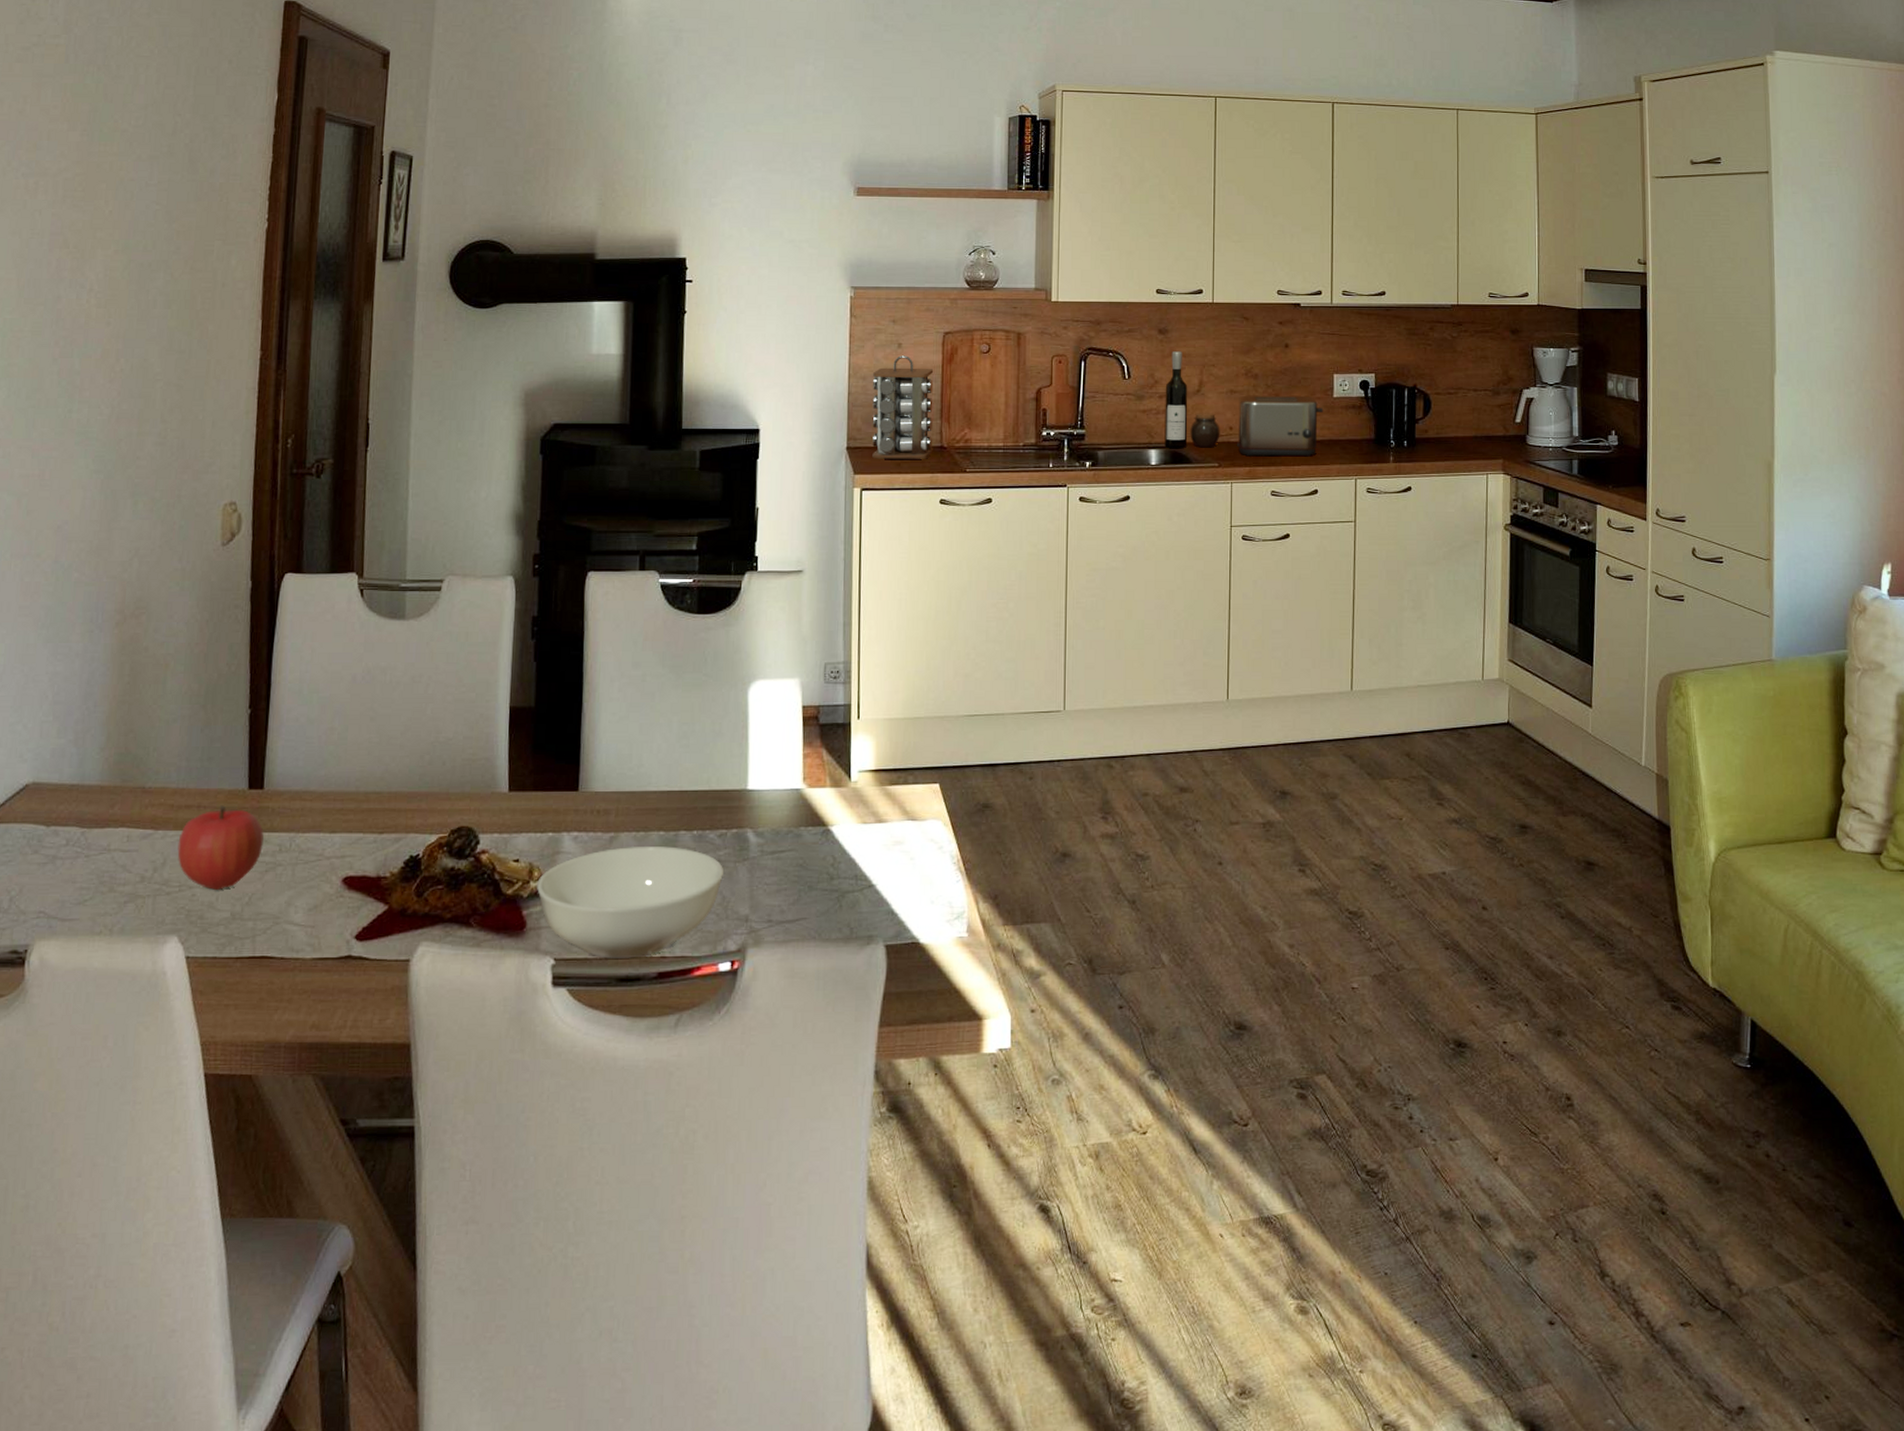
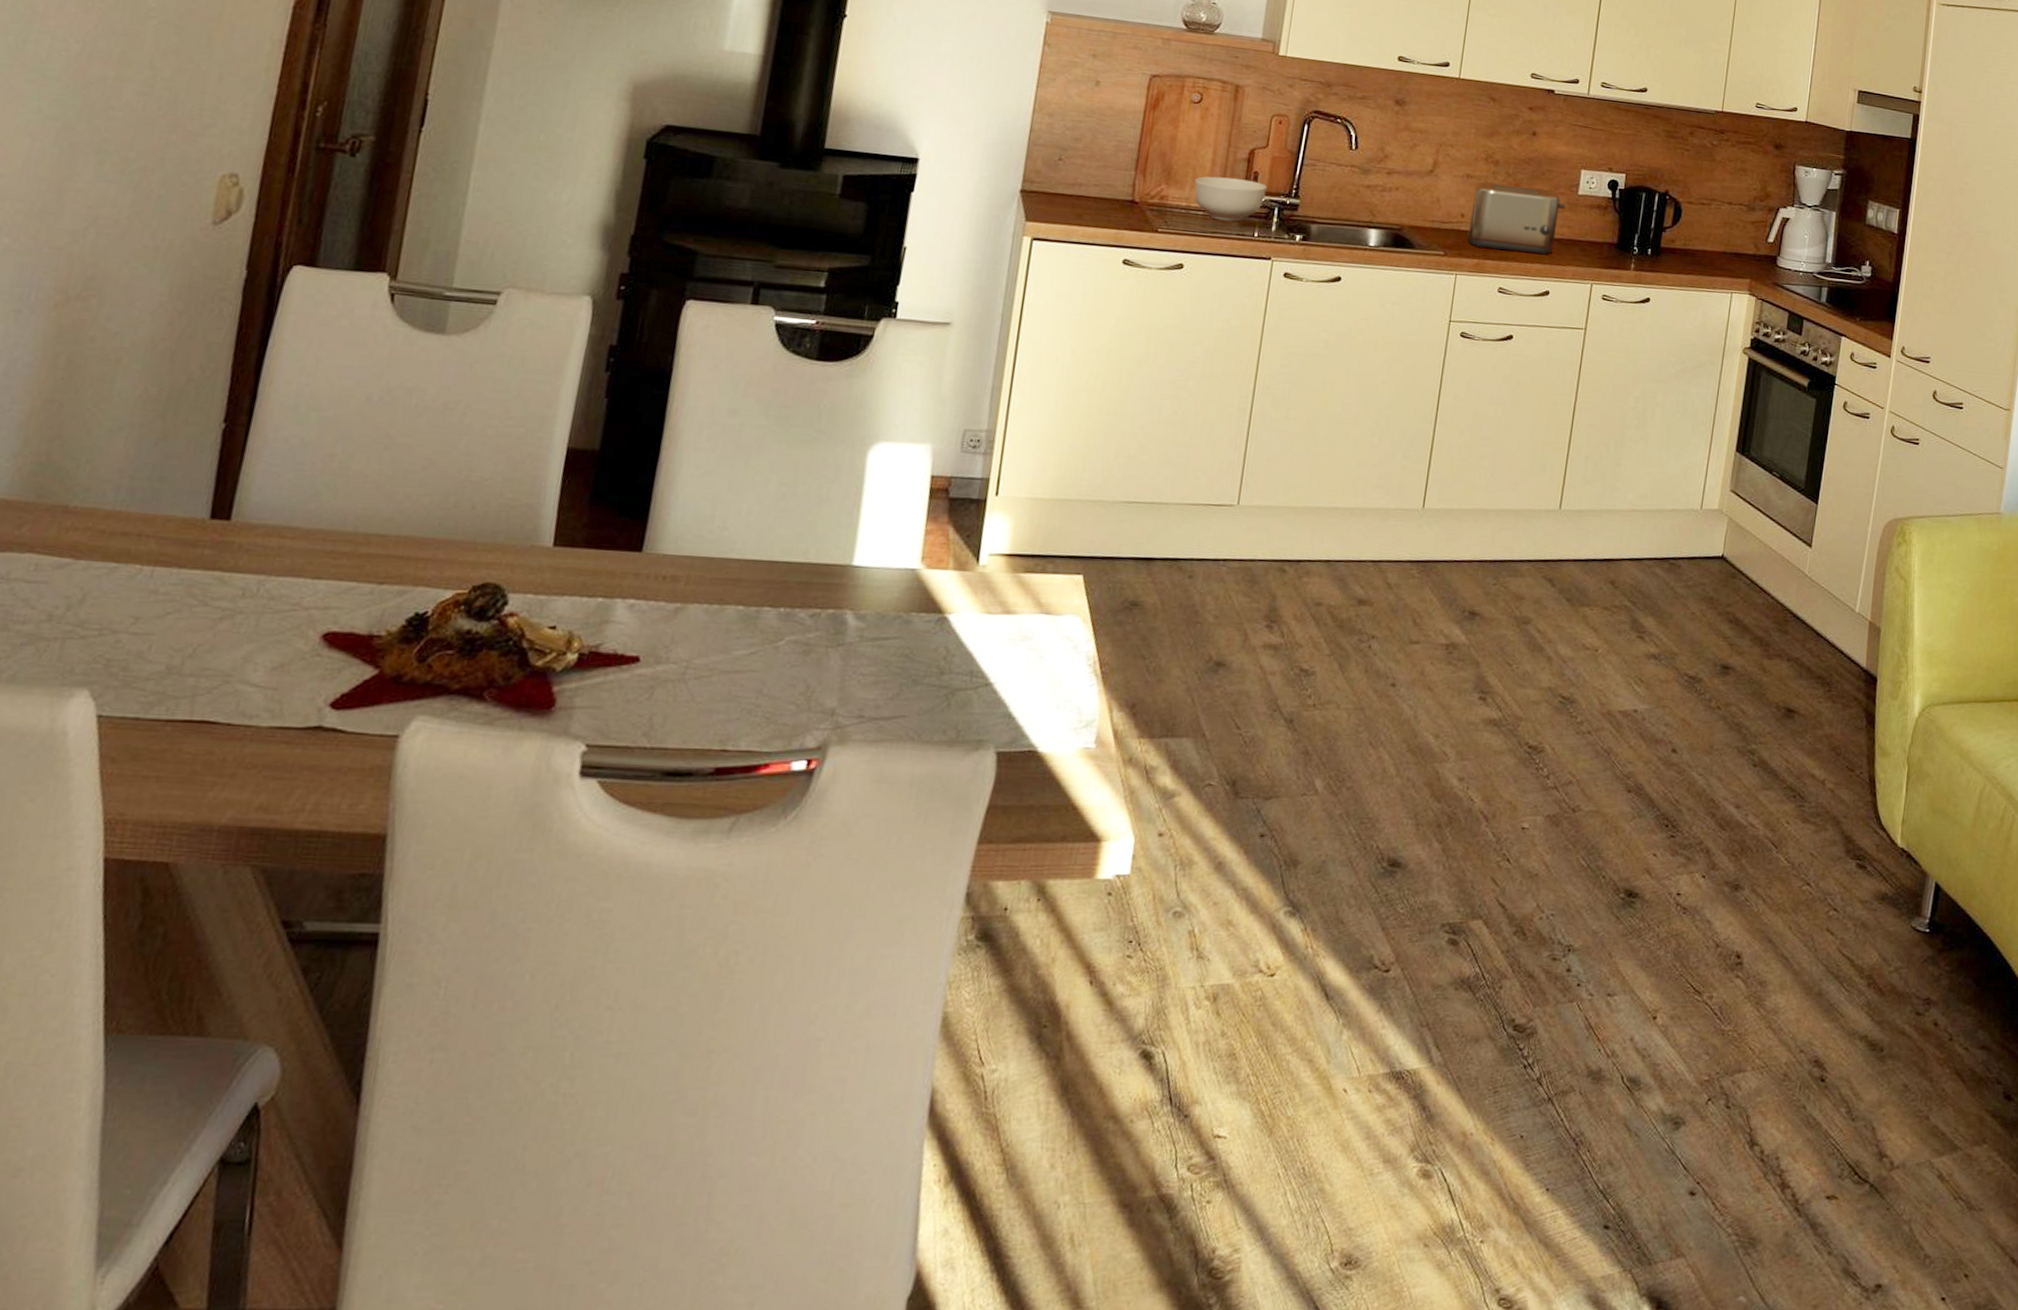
fruit: present [177,805,264,890] -> none [101,535,224,637]
bowl: present [536,846,724,959] -> none [573,621,812,750]
spice rack: present [872,355,934,460] -> none [1049,94,1134,213]
bowl: none [992,417,1055,456] -> present [1194,176,1267,222]
bottle: present [1165,350,1188,449] -> none [1387,124,1421,232]
jar: present [1190,412,1220,448] -> none [1416,194,1451,234]

